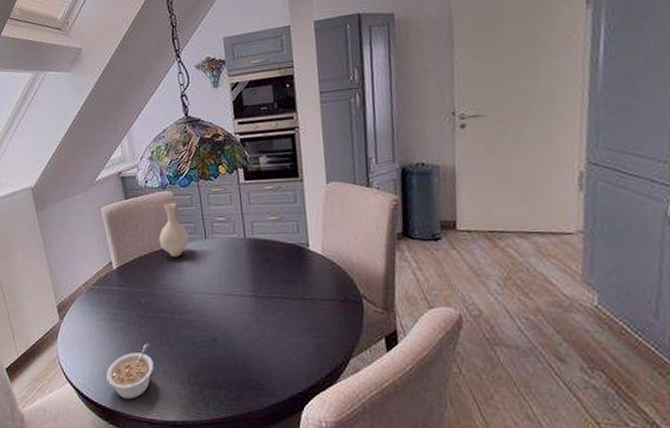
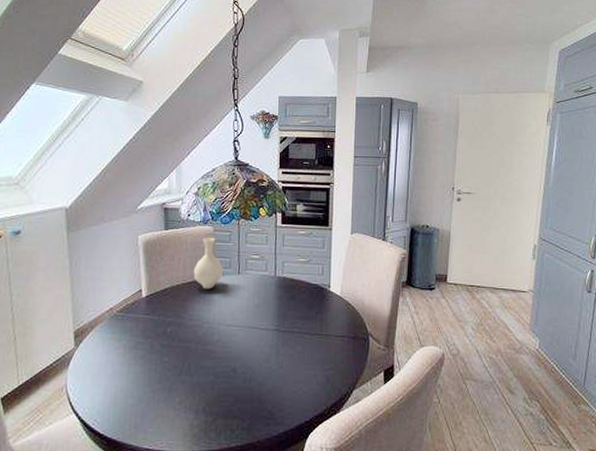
legume: present [106,343,154,399] -> none [117,373,170,430]

